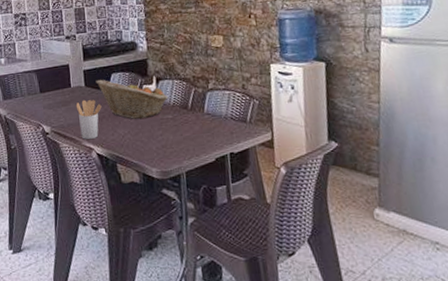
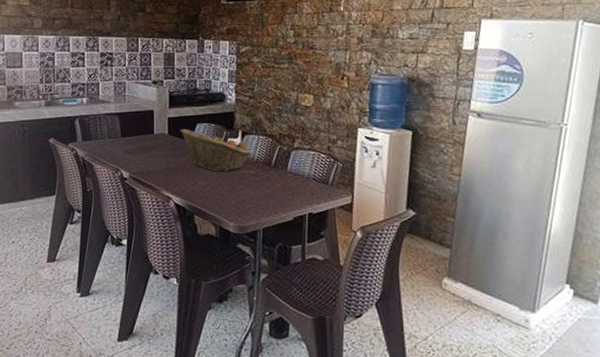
utensil holder: present [76,99,102,139] -> none [157,148,184,188]

